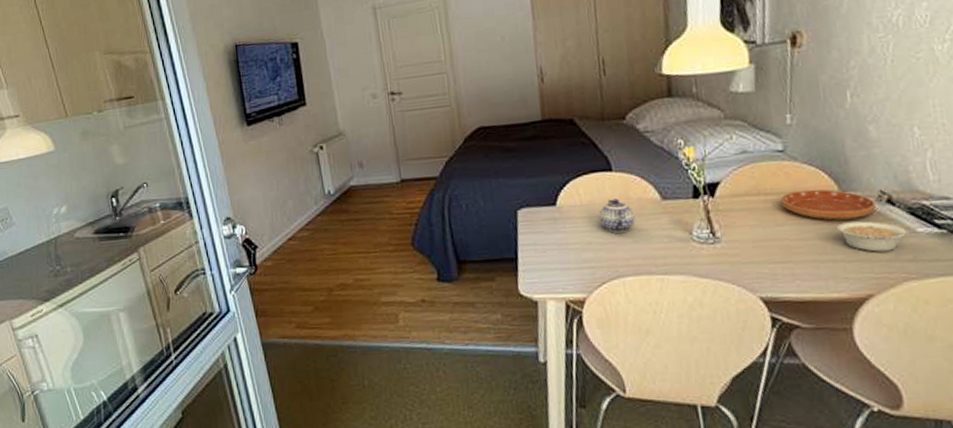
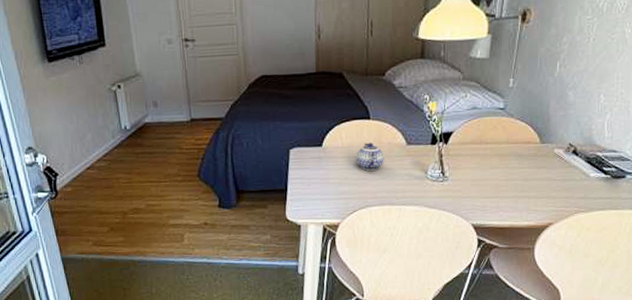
saucer: present [780,189,876,221] -> none [497,141,565,166]
legume: present [837,221,921,252] -> none [535,167,593,191]

